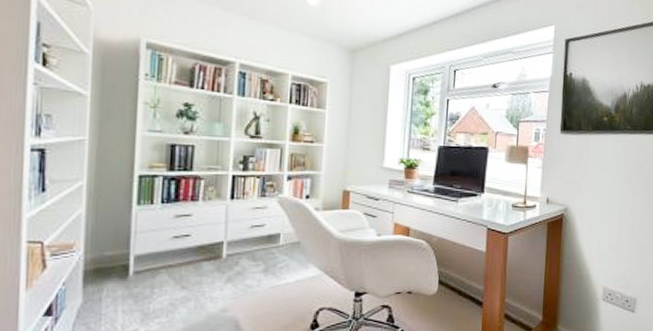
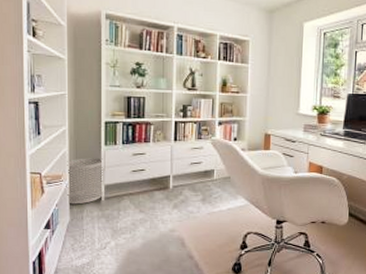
waste bin: none [80,221,135,282] -> present [67,158,104,205]

